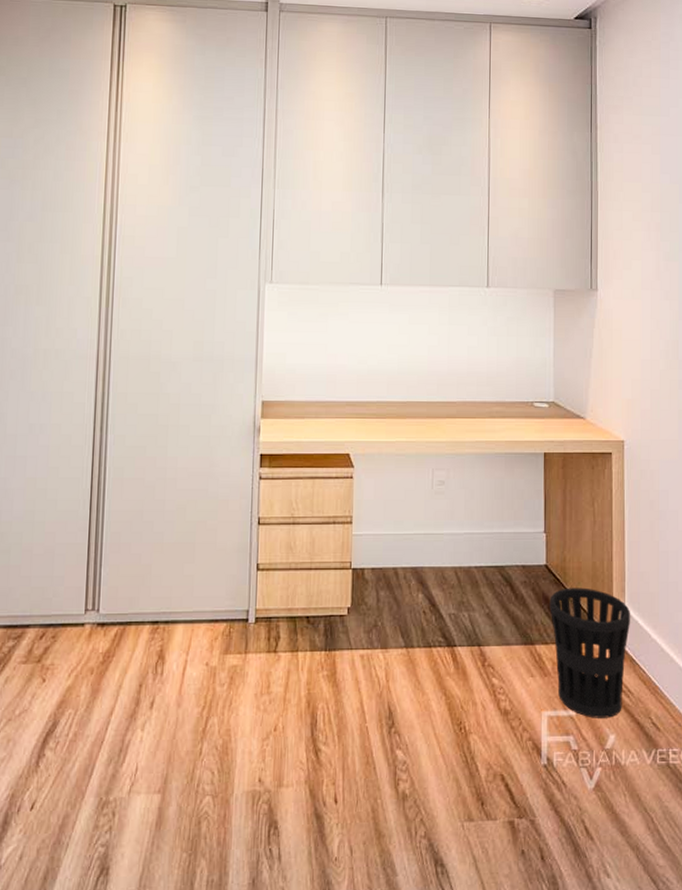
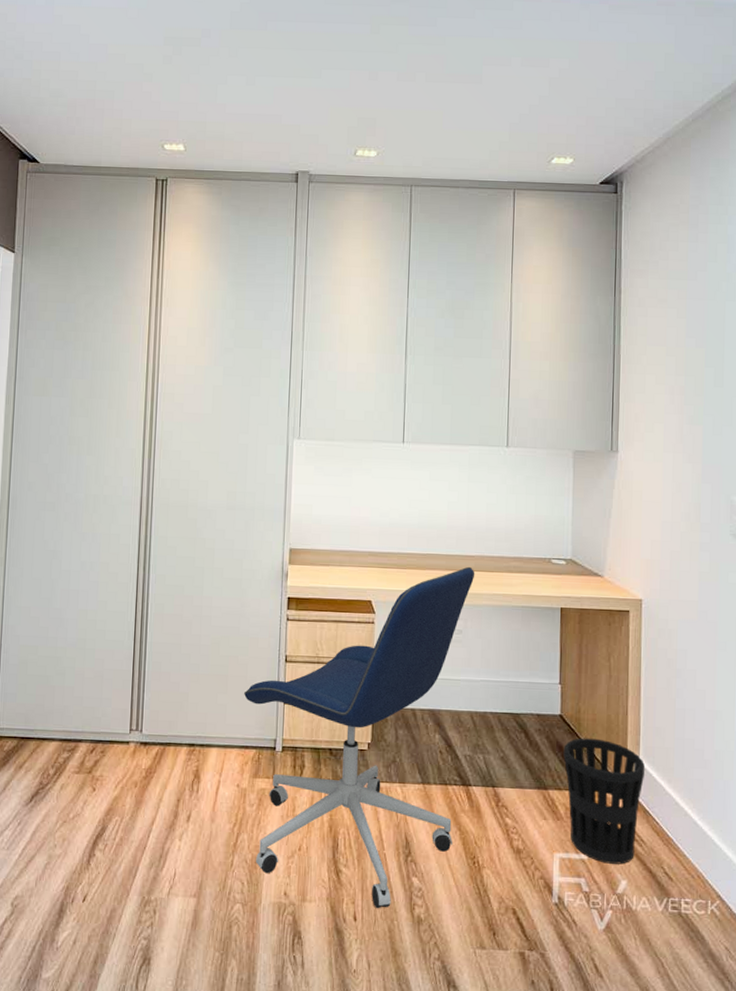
office chair: none [213,413,457,788] -> present [244,566,475,909]

